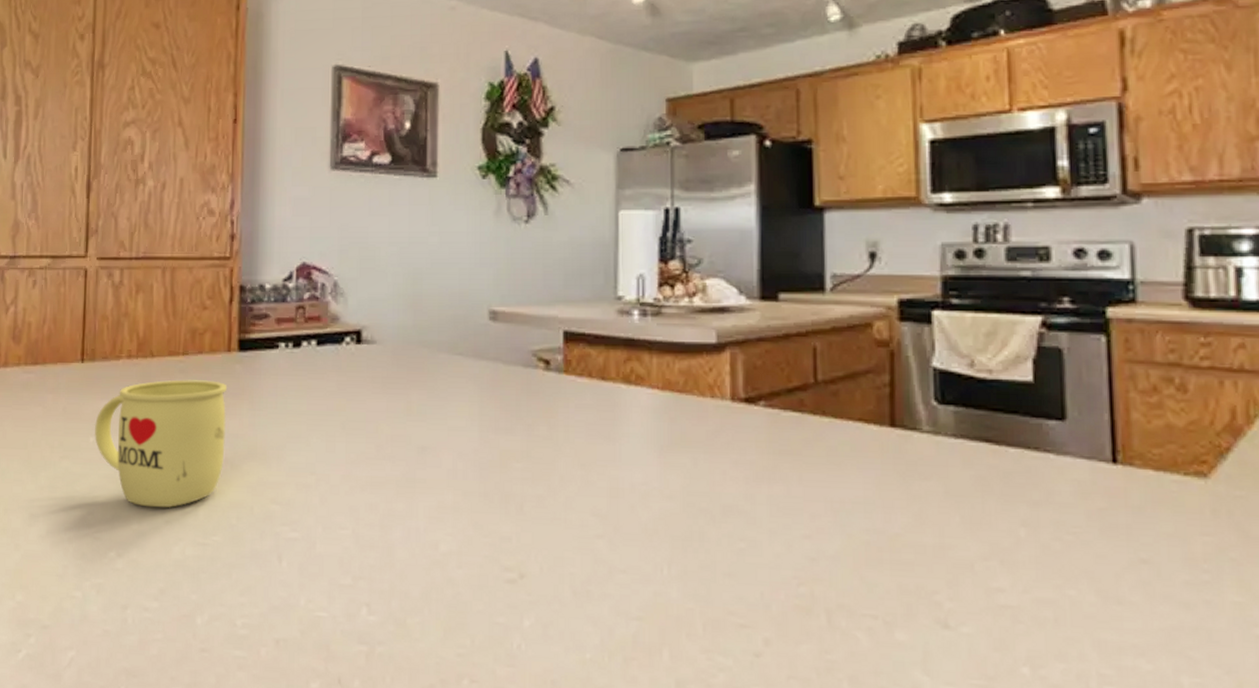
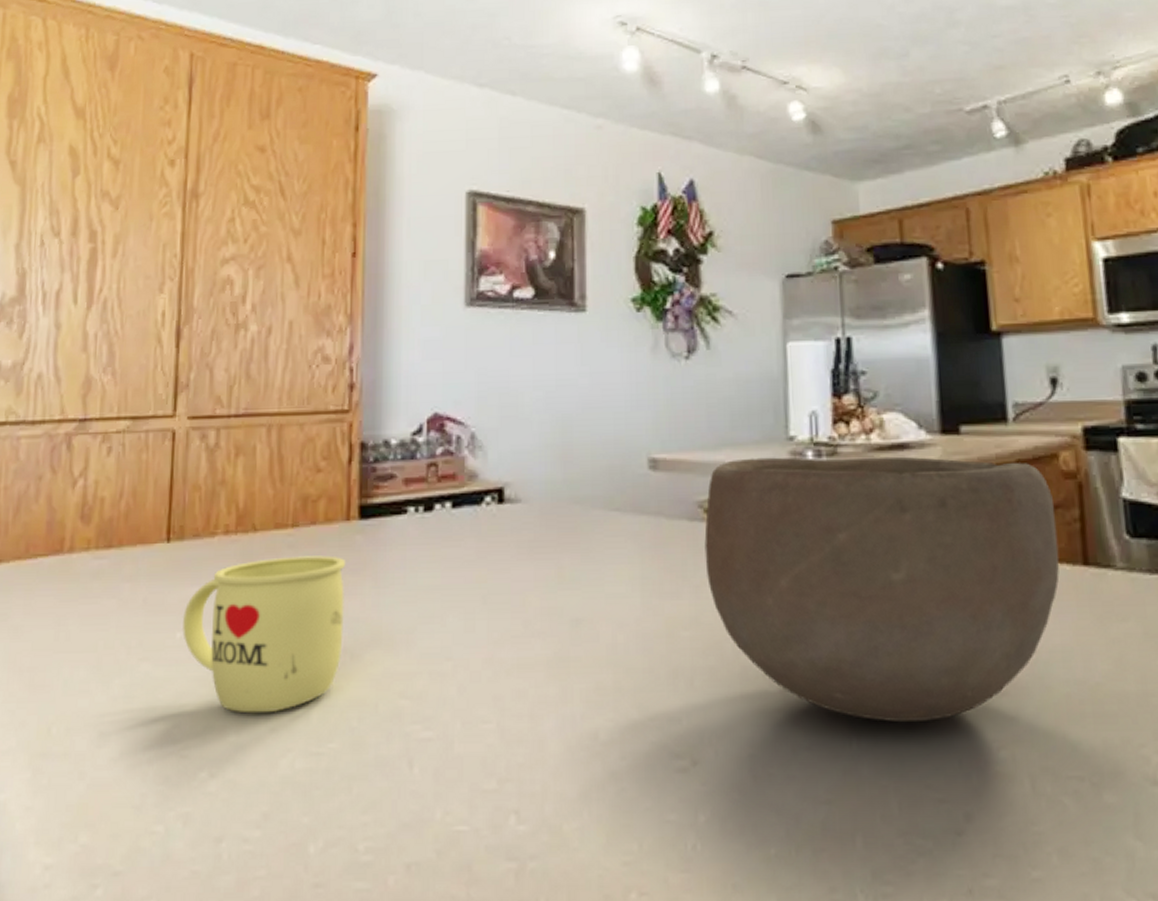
bowl: none [537,314,867,556] -> present [704,456,1060,723]

